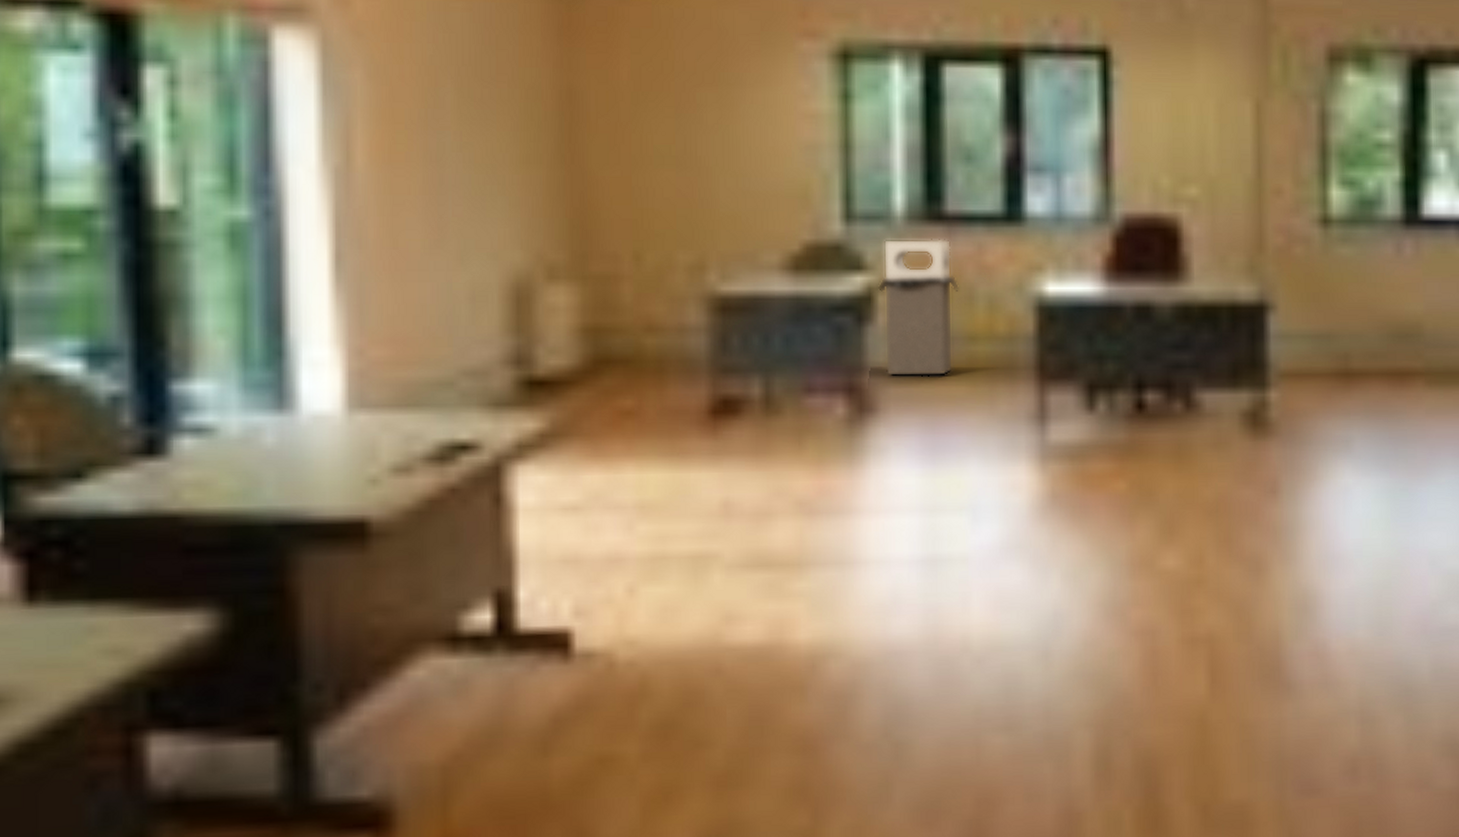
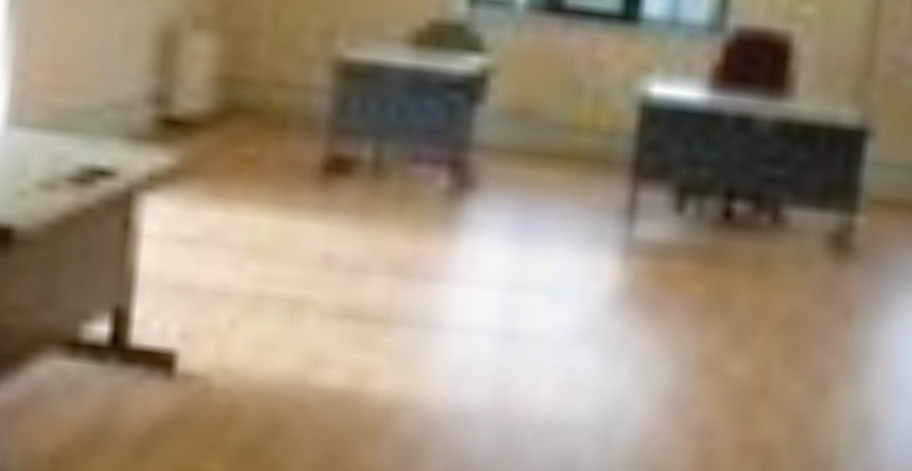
trash bin: present [878,239,960,377] -> none [489,24,570,162]

